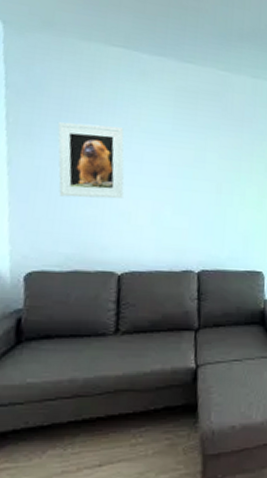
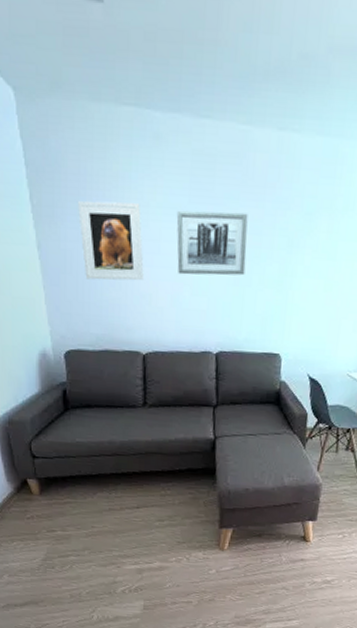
wall art: none [159,135,228,196] -> present [176,210,248,276]

